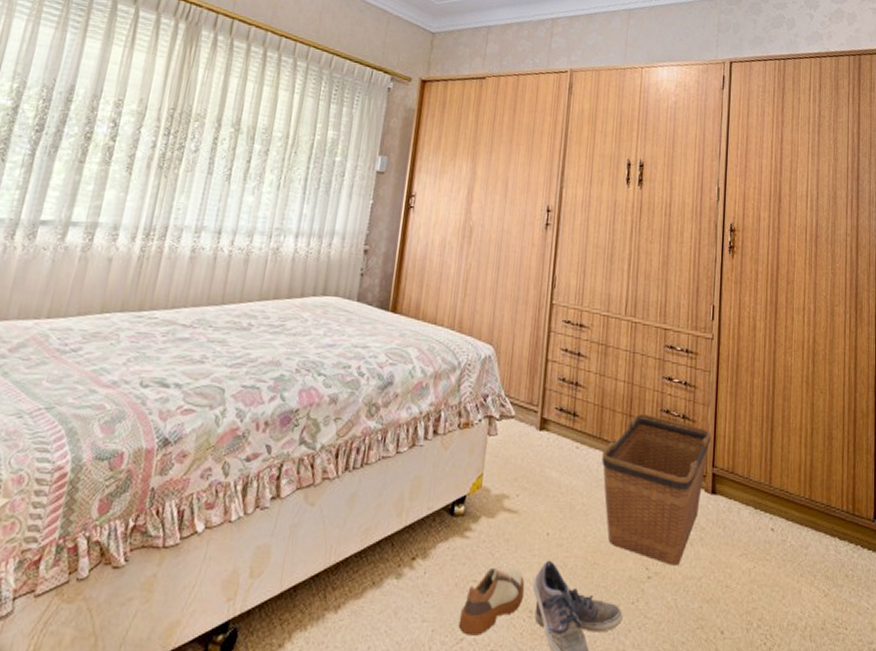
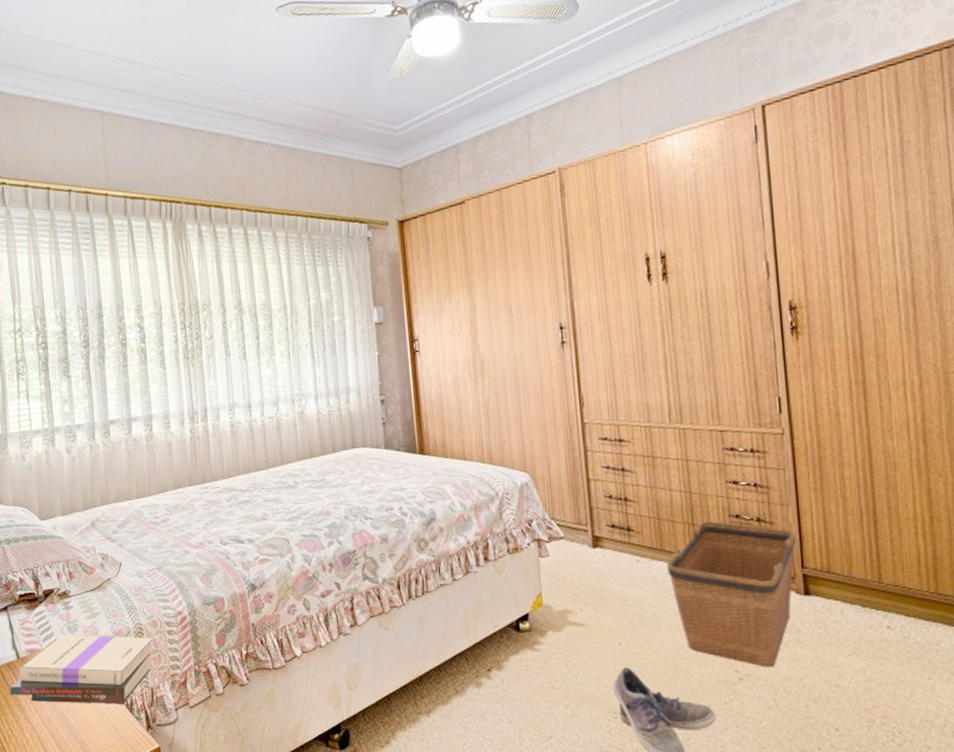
shoe: present [458,567,524,636] -> none [544,675,605,734]

